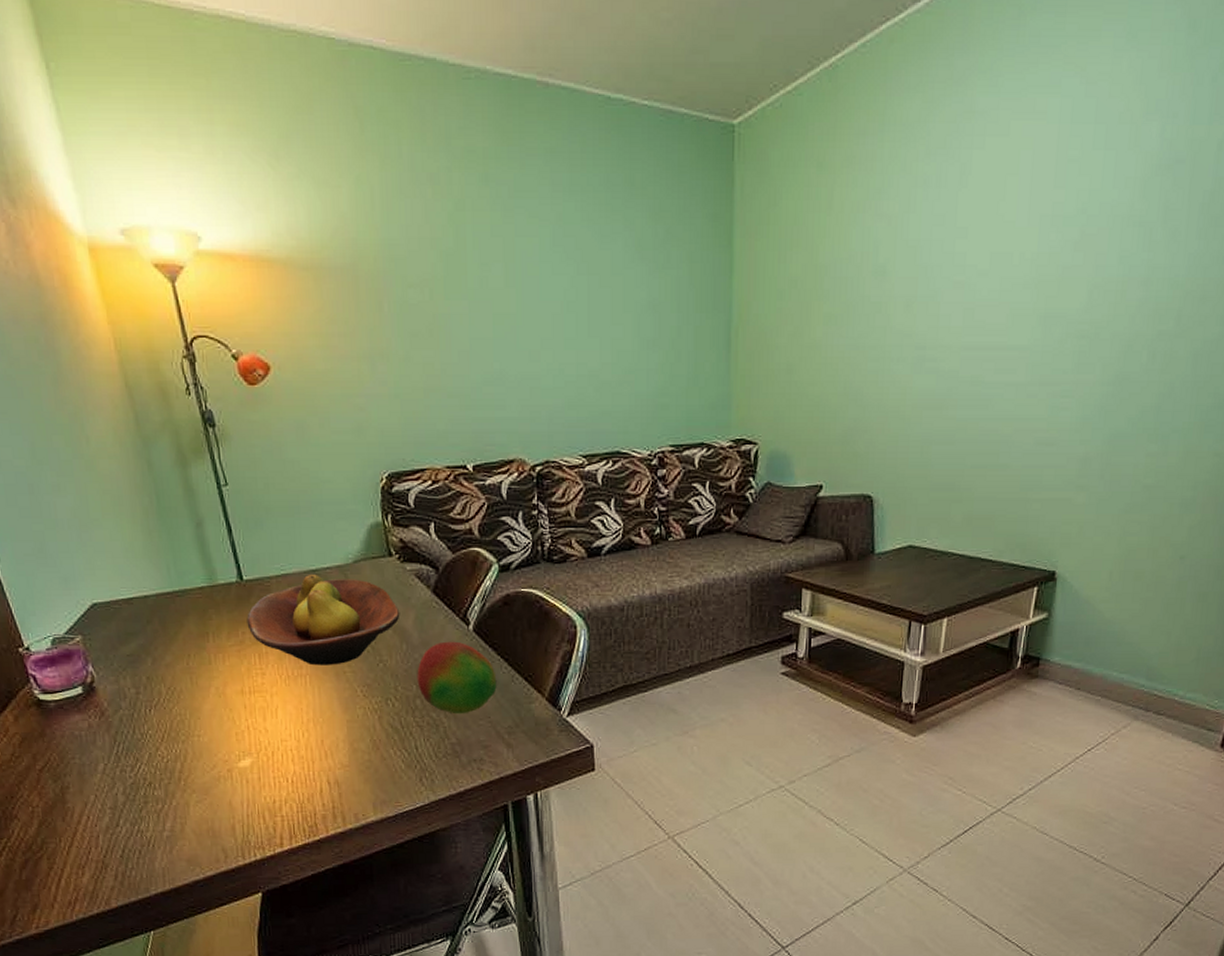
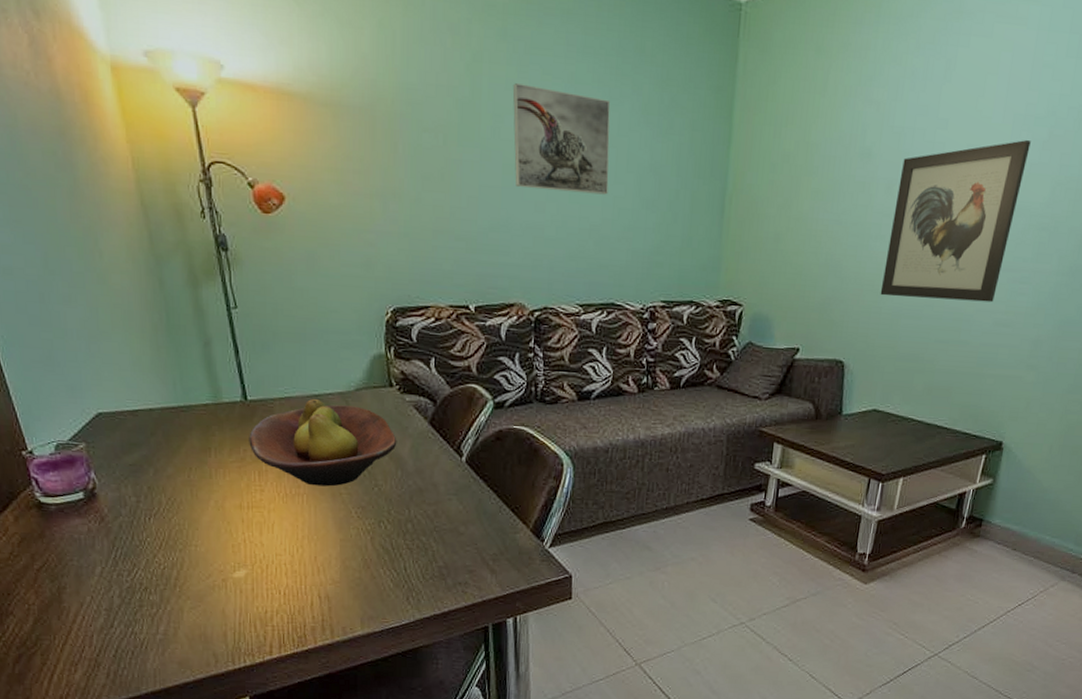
fruit: present [417,641,497,714] -> none [409,470,485,540]
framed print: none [498,229,605,338] -> present [512,83,611,195]
wall art: none [907,243,1061,422] -> present [880,140,1031,303]

